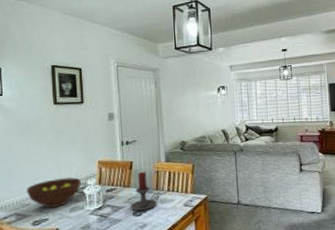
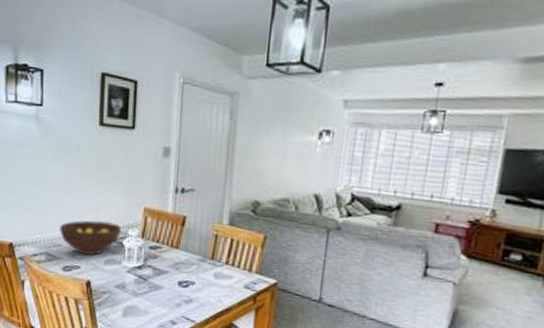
candle holder: present [130,172,160,212] -> none [175,232,214,283]

